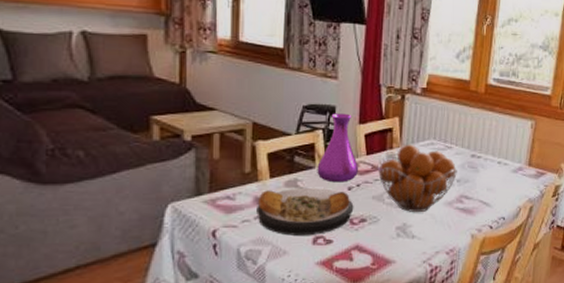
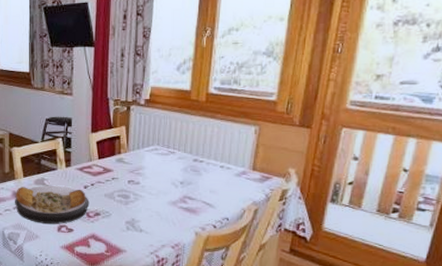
vase: present [317,113,358,183] -> none [59,124,92,182]
fruit basket: present [377,144,457,213] -> none [108,149,180,210]

